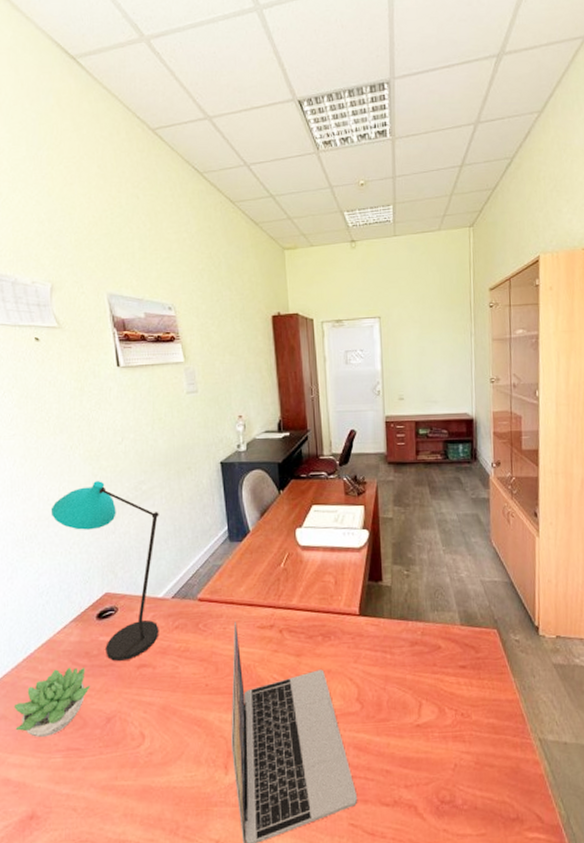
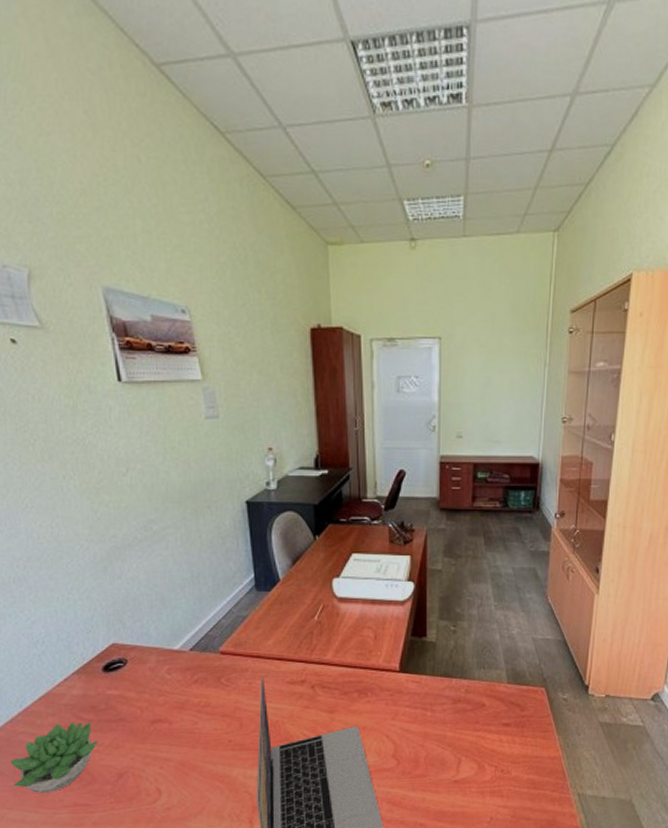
desk lamp: present [50,481,159,662] -> none [42,518,176,717]

